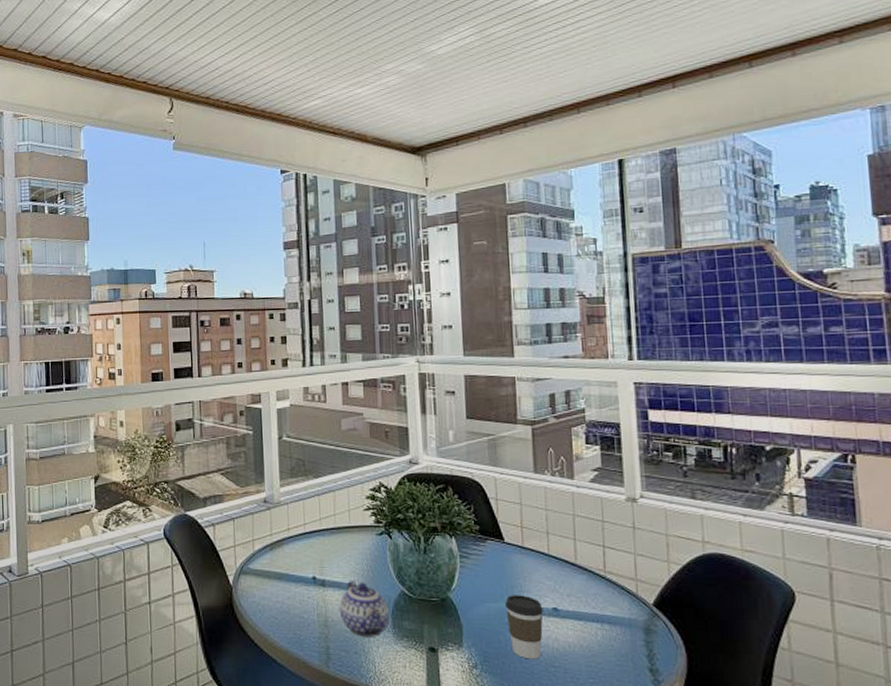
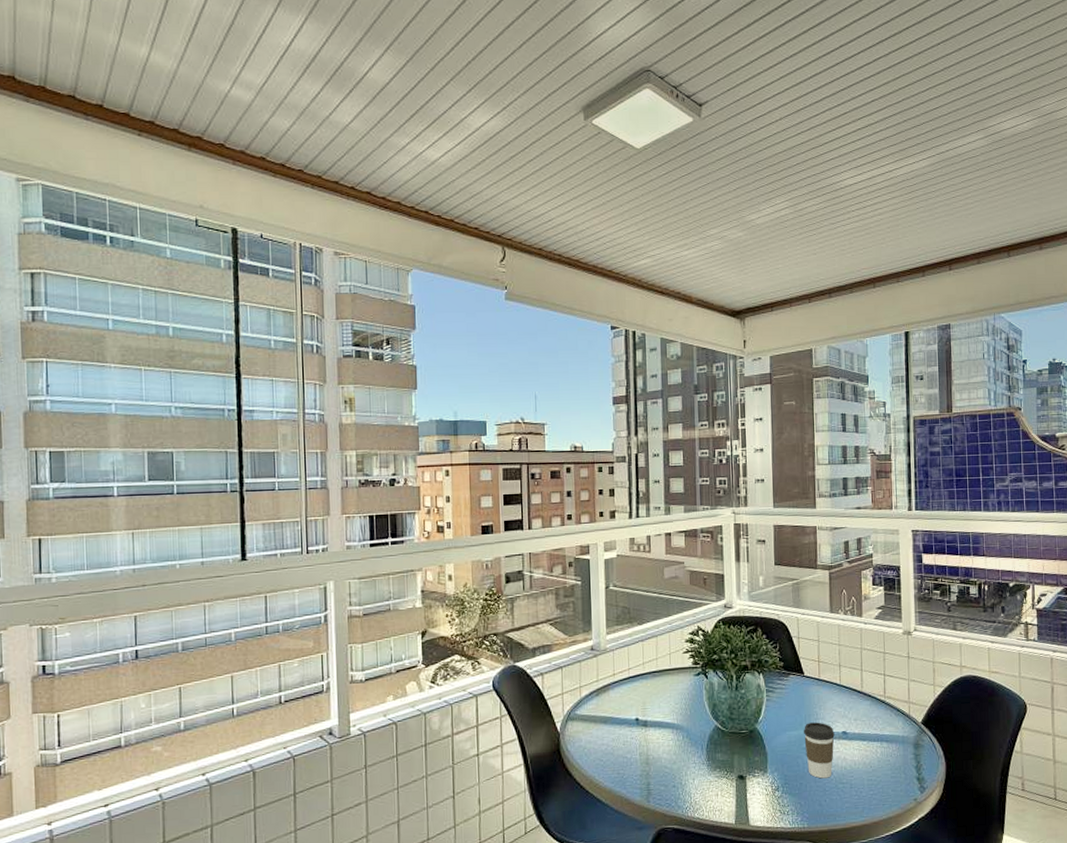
teapot: present [339,581,390,637] -> none [659,720,705,771]

